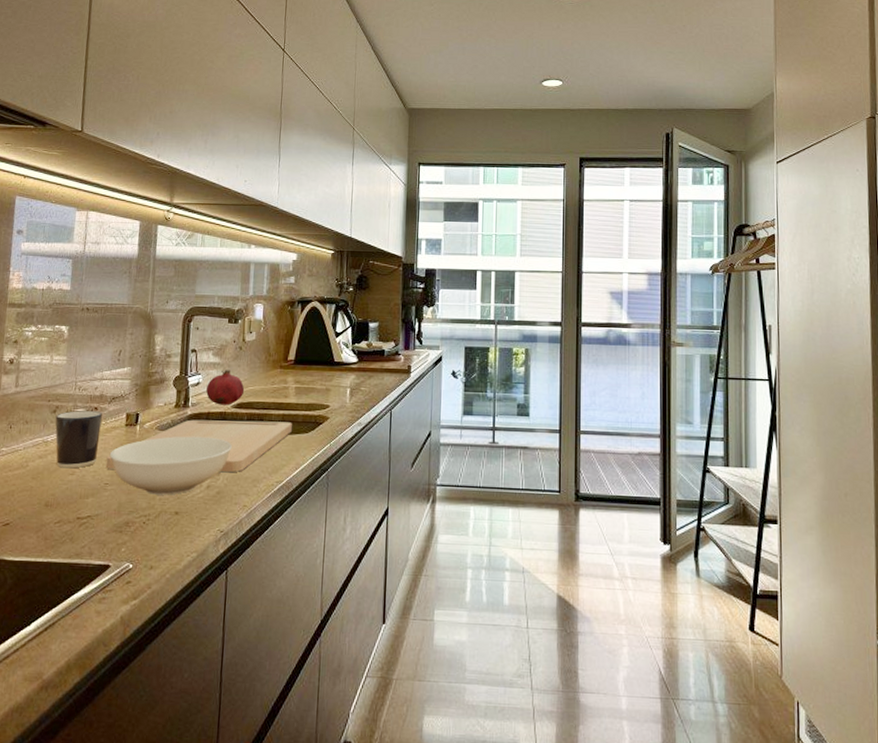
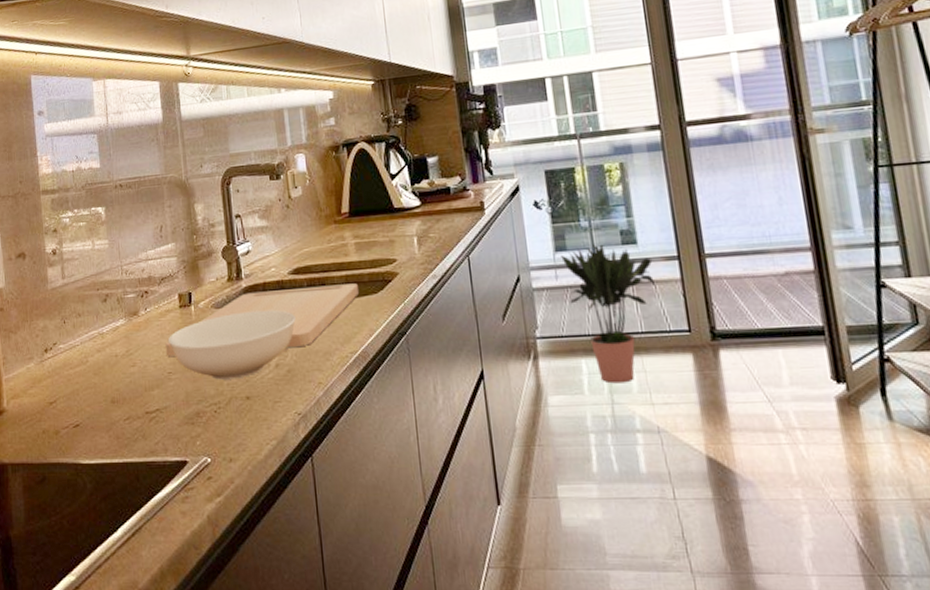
mug: present [55,410,102,469] -> none [107,294,156,360]
fruit: present [206,370,245,405] -> none [258,232,300,273]
potted plant: none [467,412,539,529] -> present [561,244,656,384]

